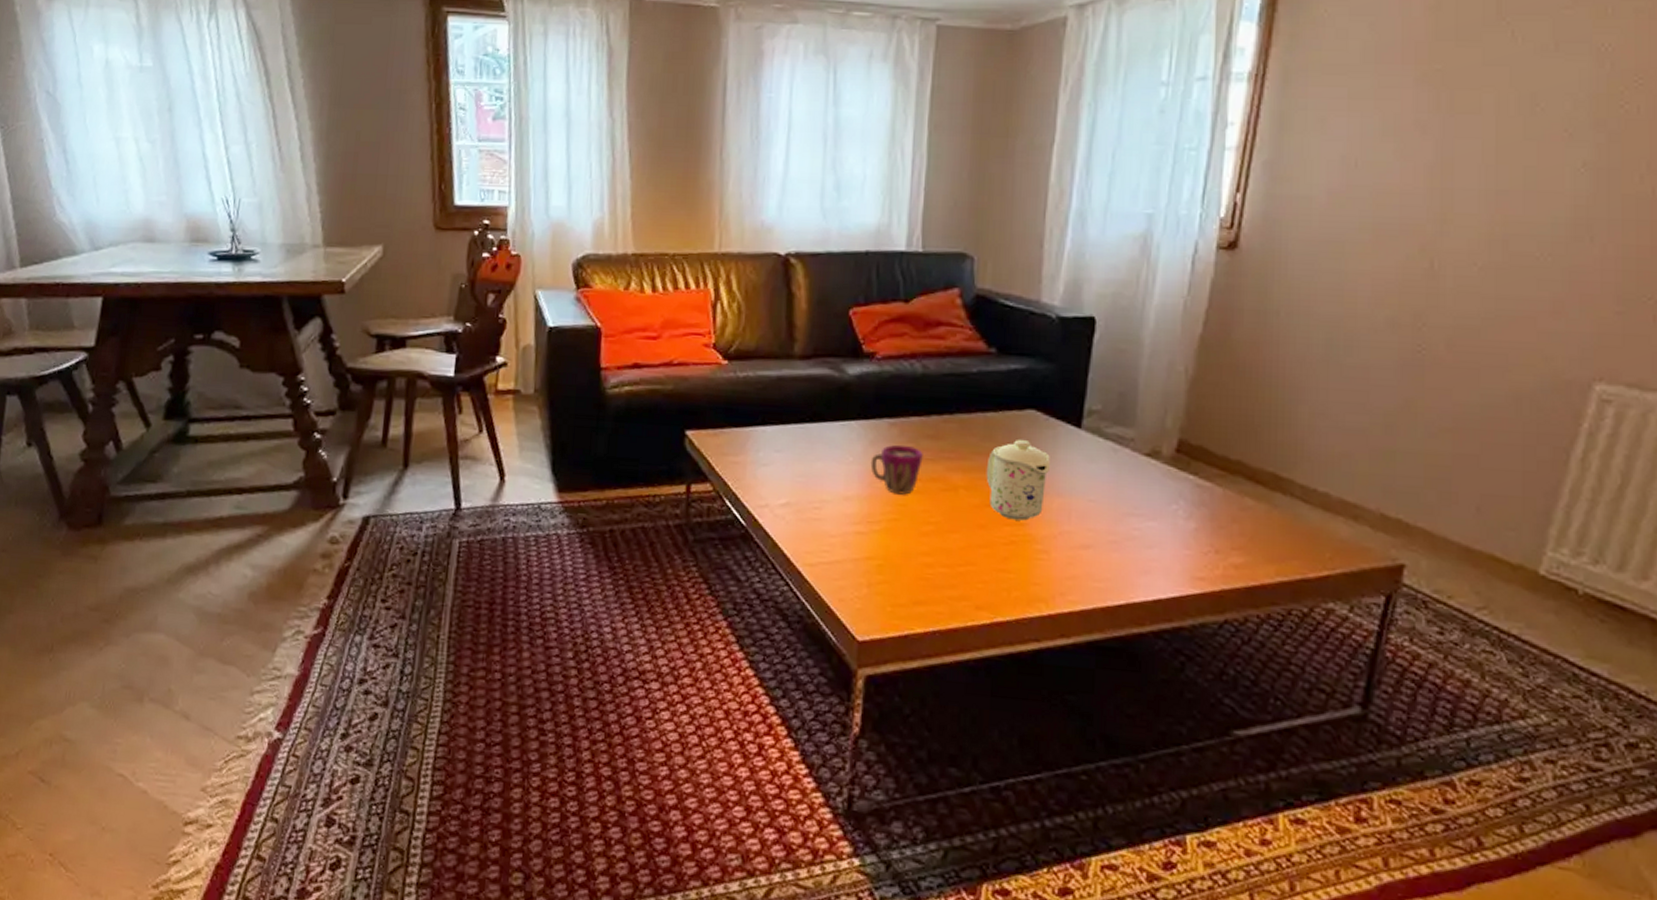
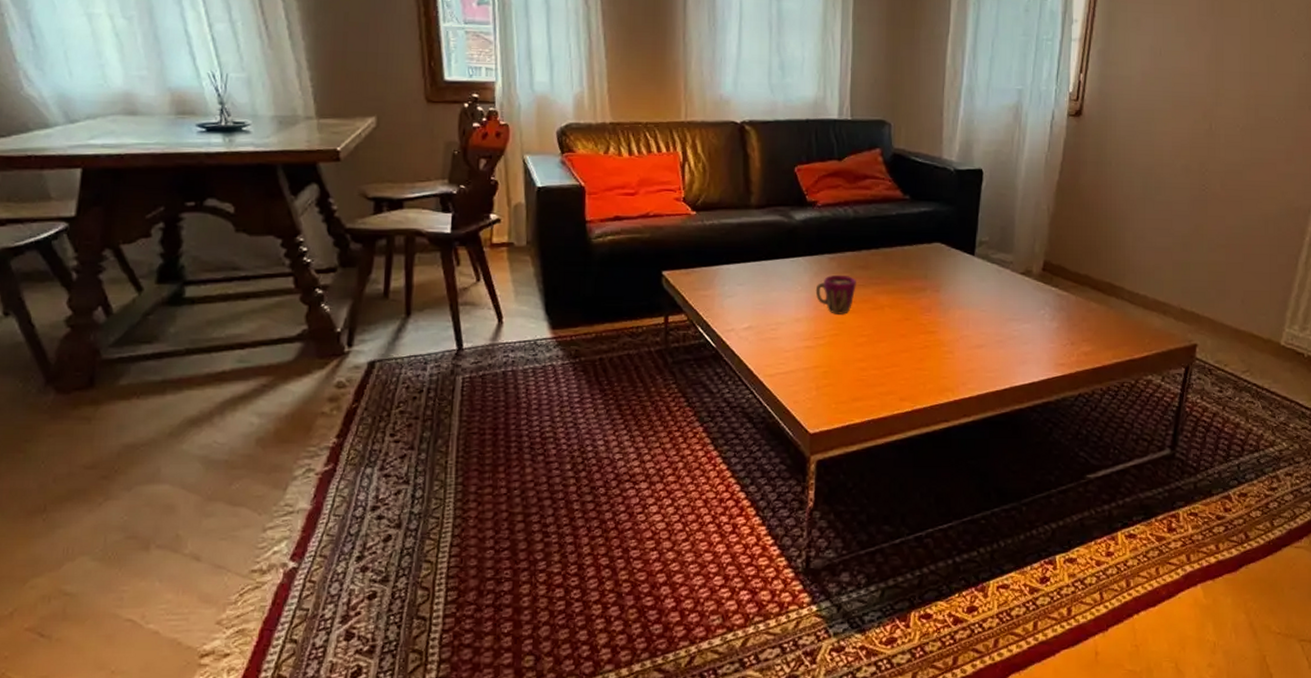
mug: present [986,439,1050,521] -> none [905,266,952,329]

